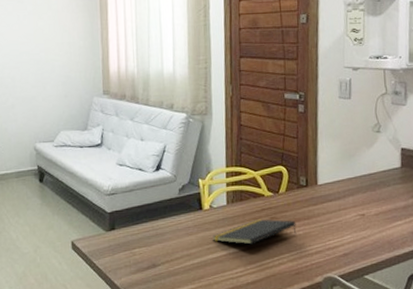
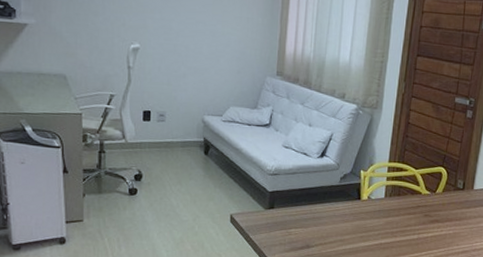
notepad: present [212,219,297,245] -> none [366,215,448,238]

